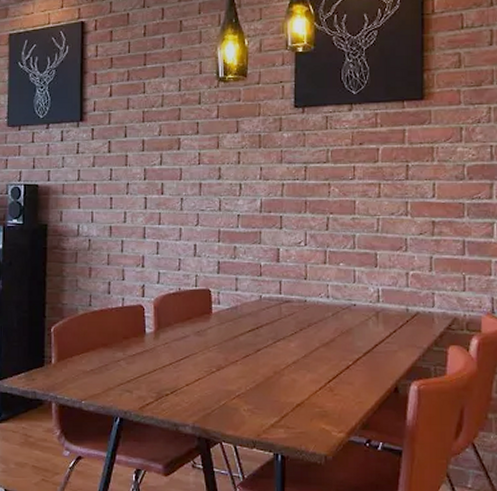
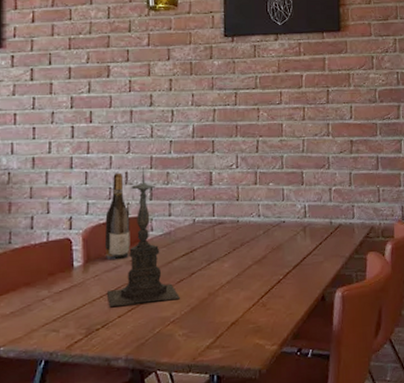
wine bottle: none [174,244,198,330] -> present [104,172,130,261]
candle holder: none [176,240,245,375] -> present [108,167,180,308]

